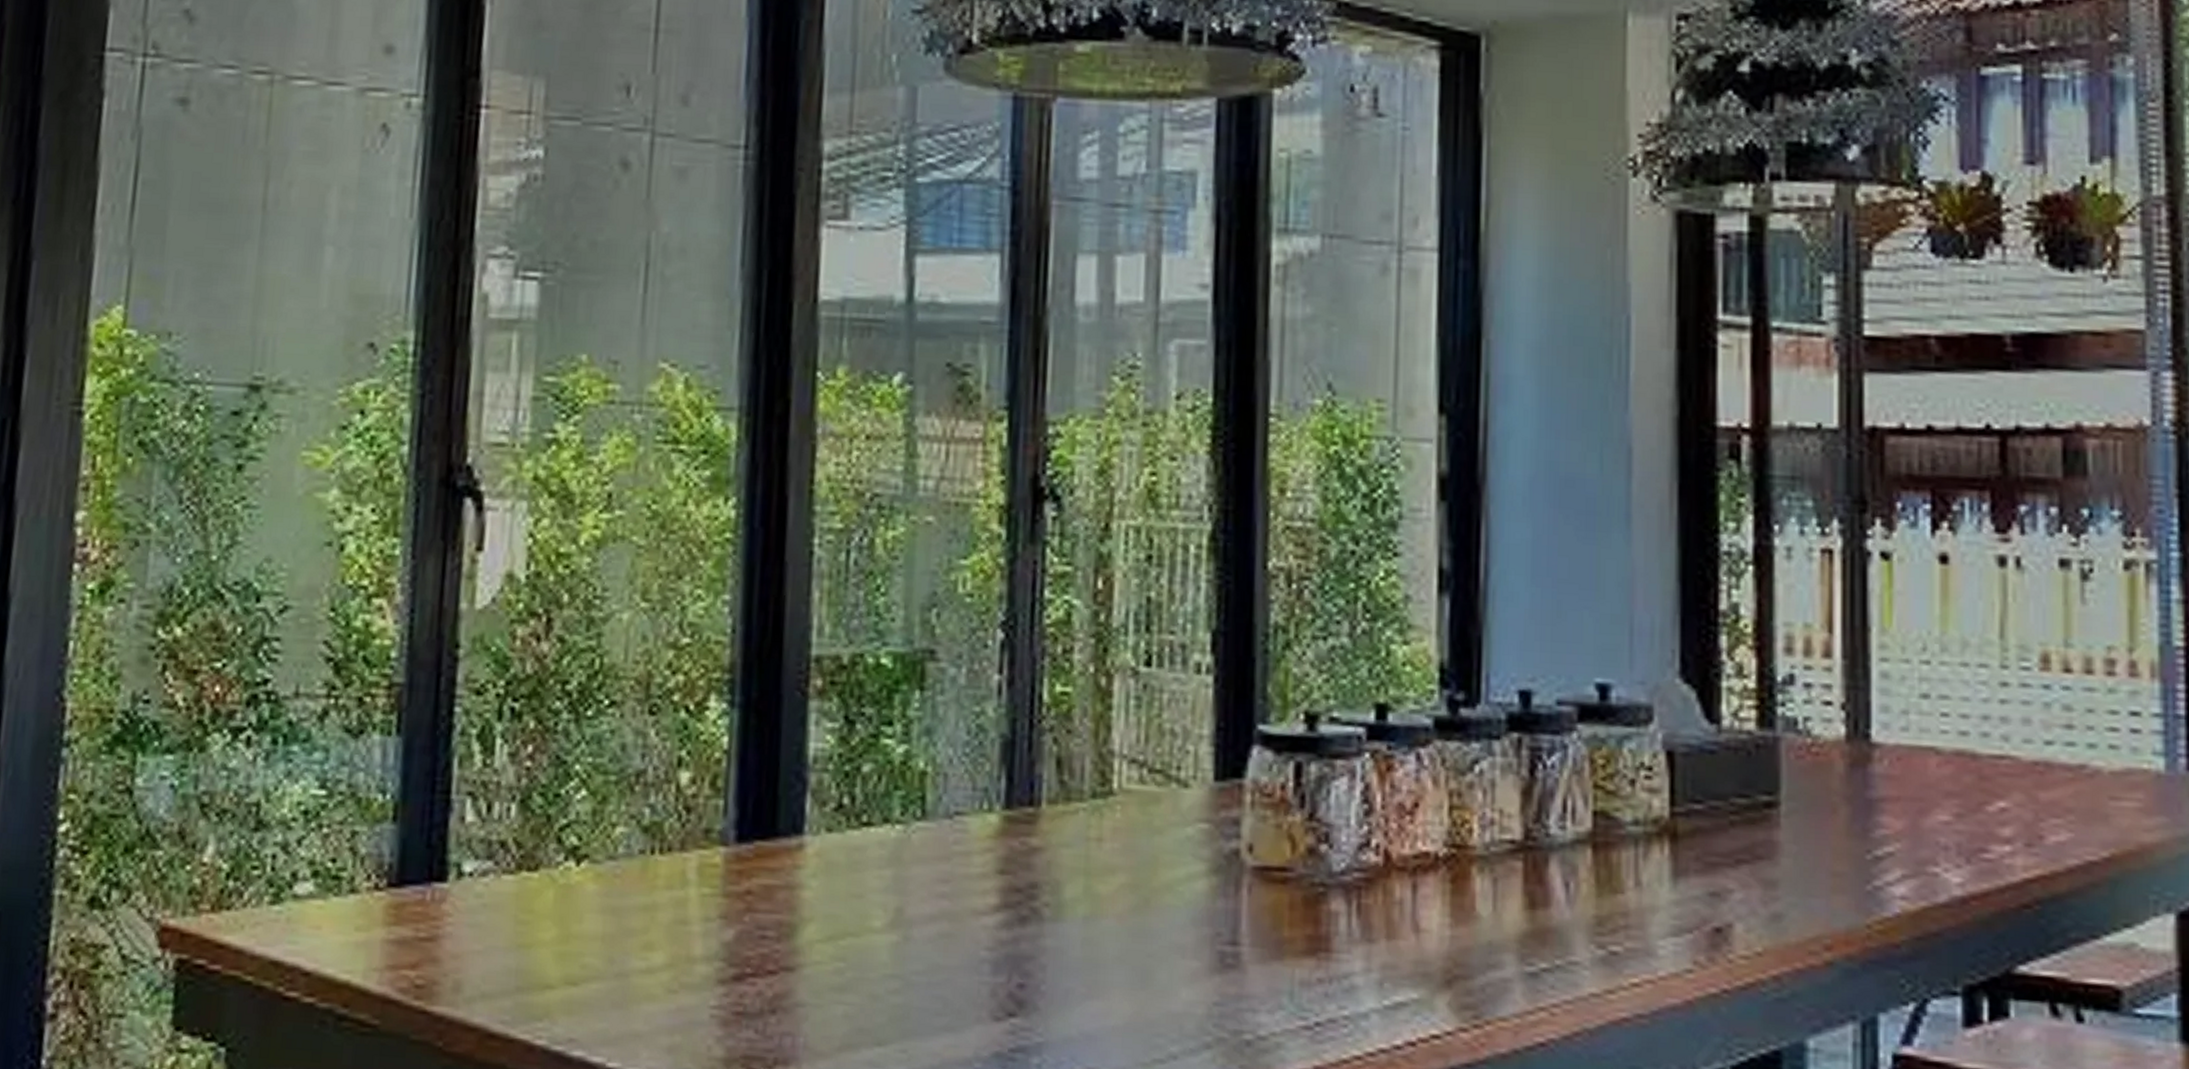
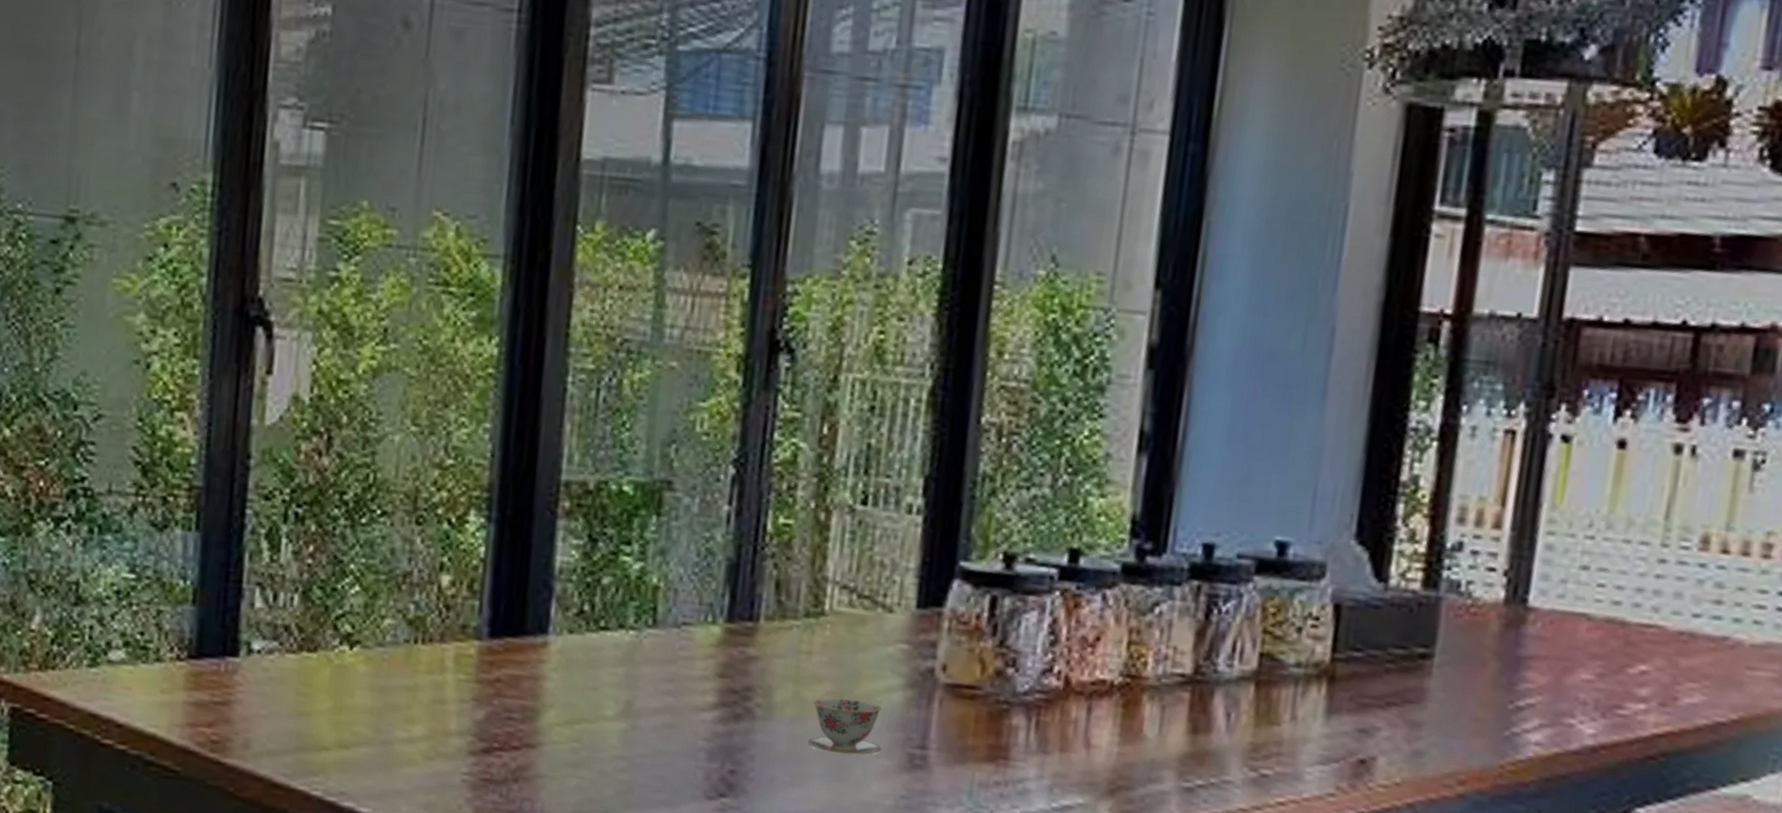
teacup: none [1104,890,1188,957] -> present [808,697,882,755]

